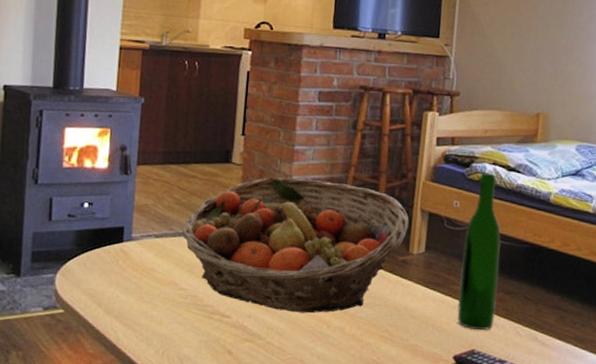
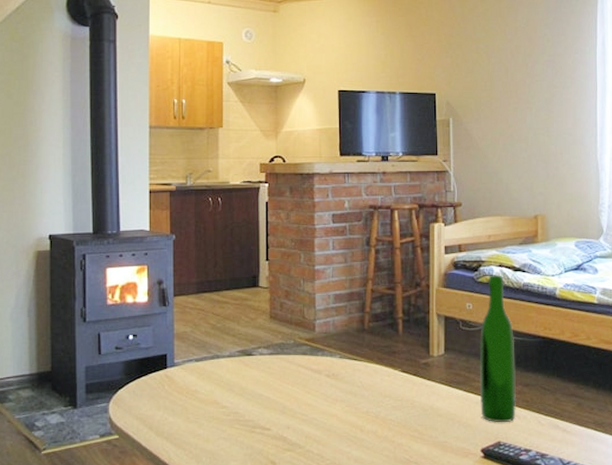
fruit basket: present [181,177,409,313] -> none [219,295,427,420]

